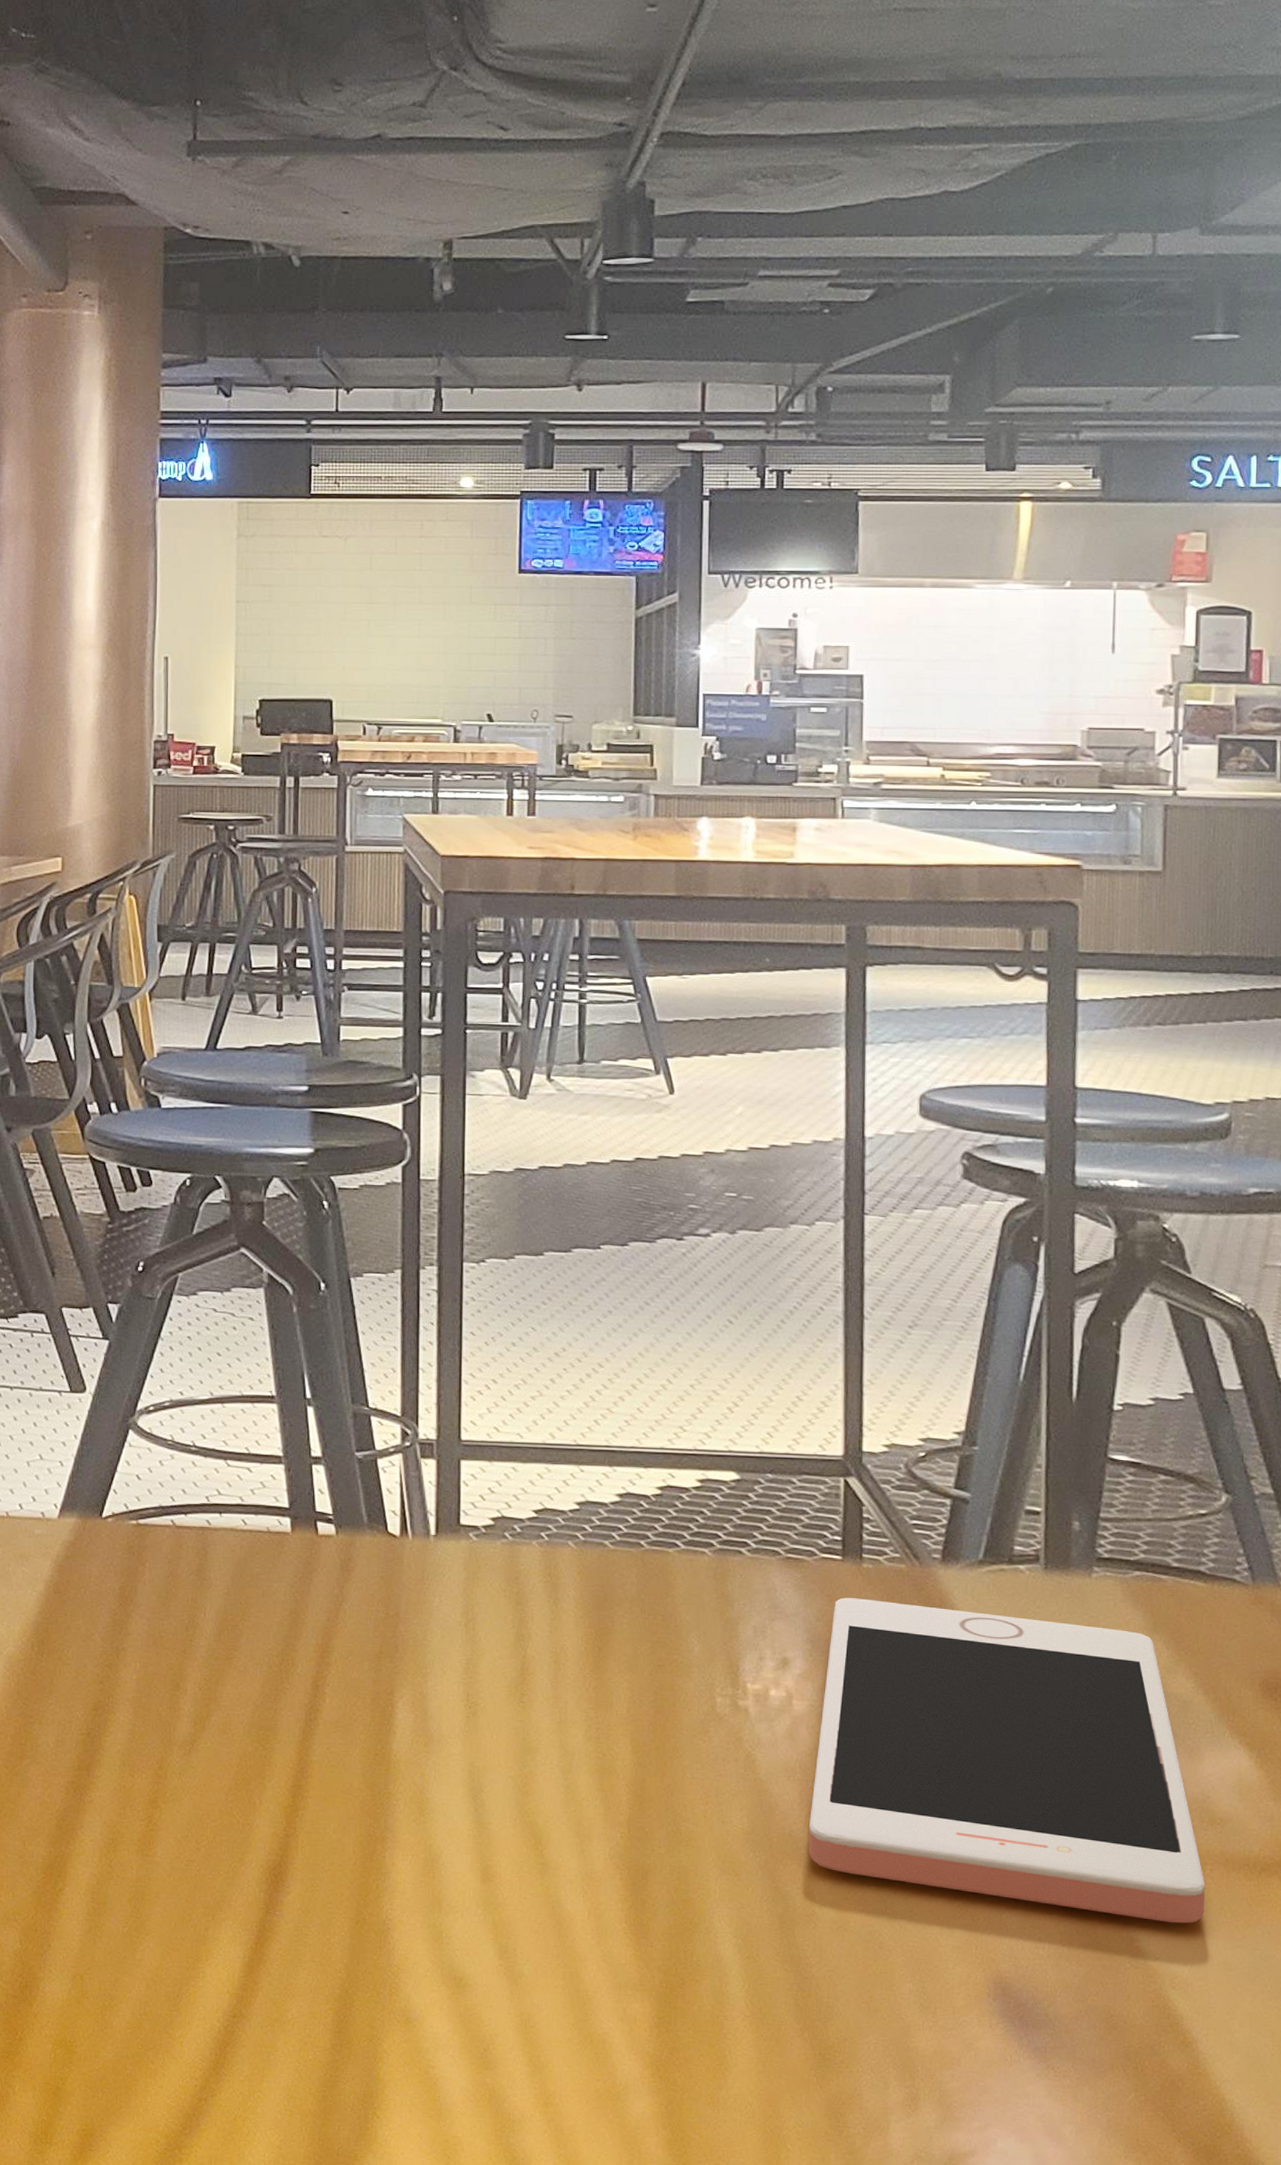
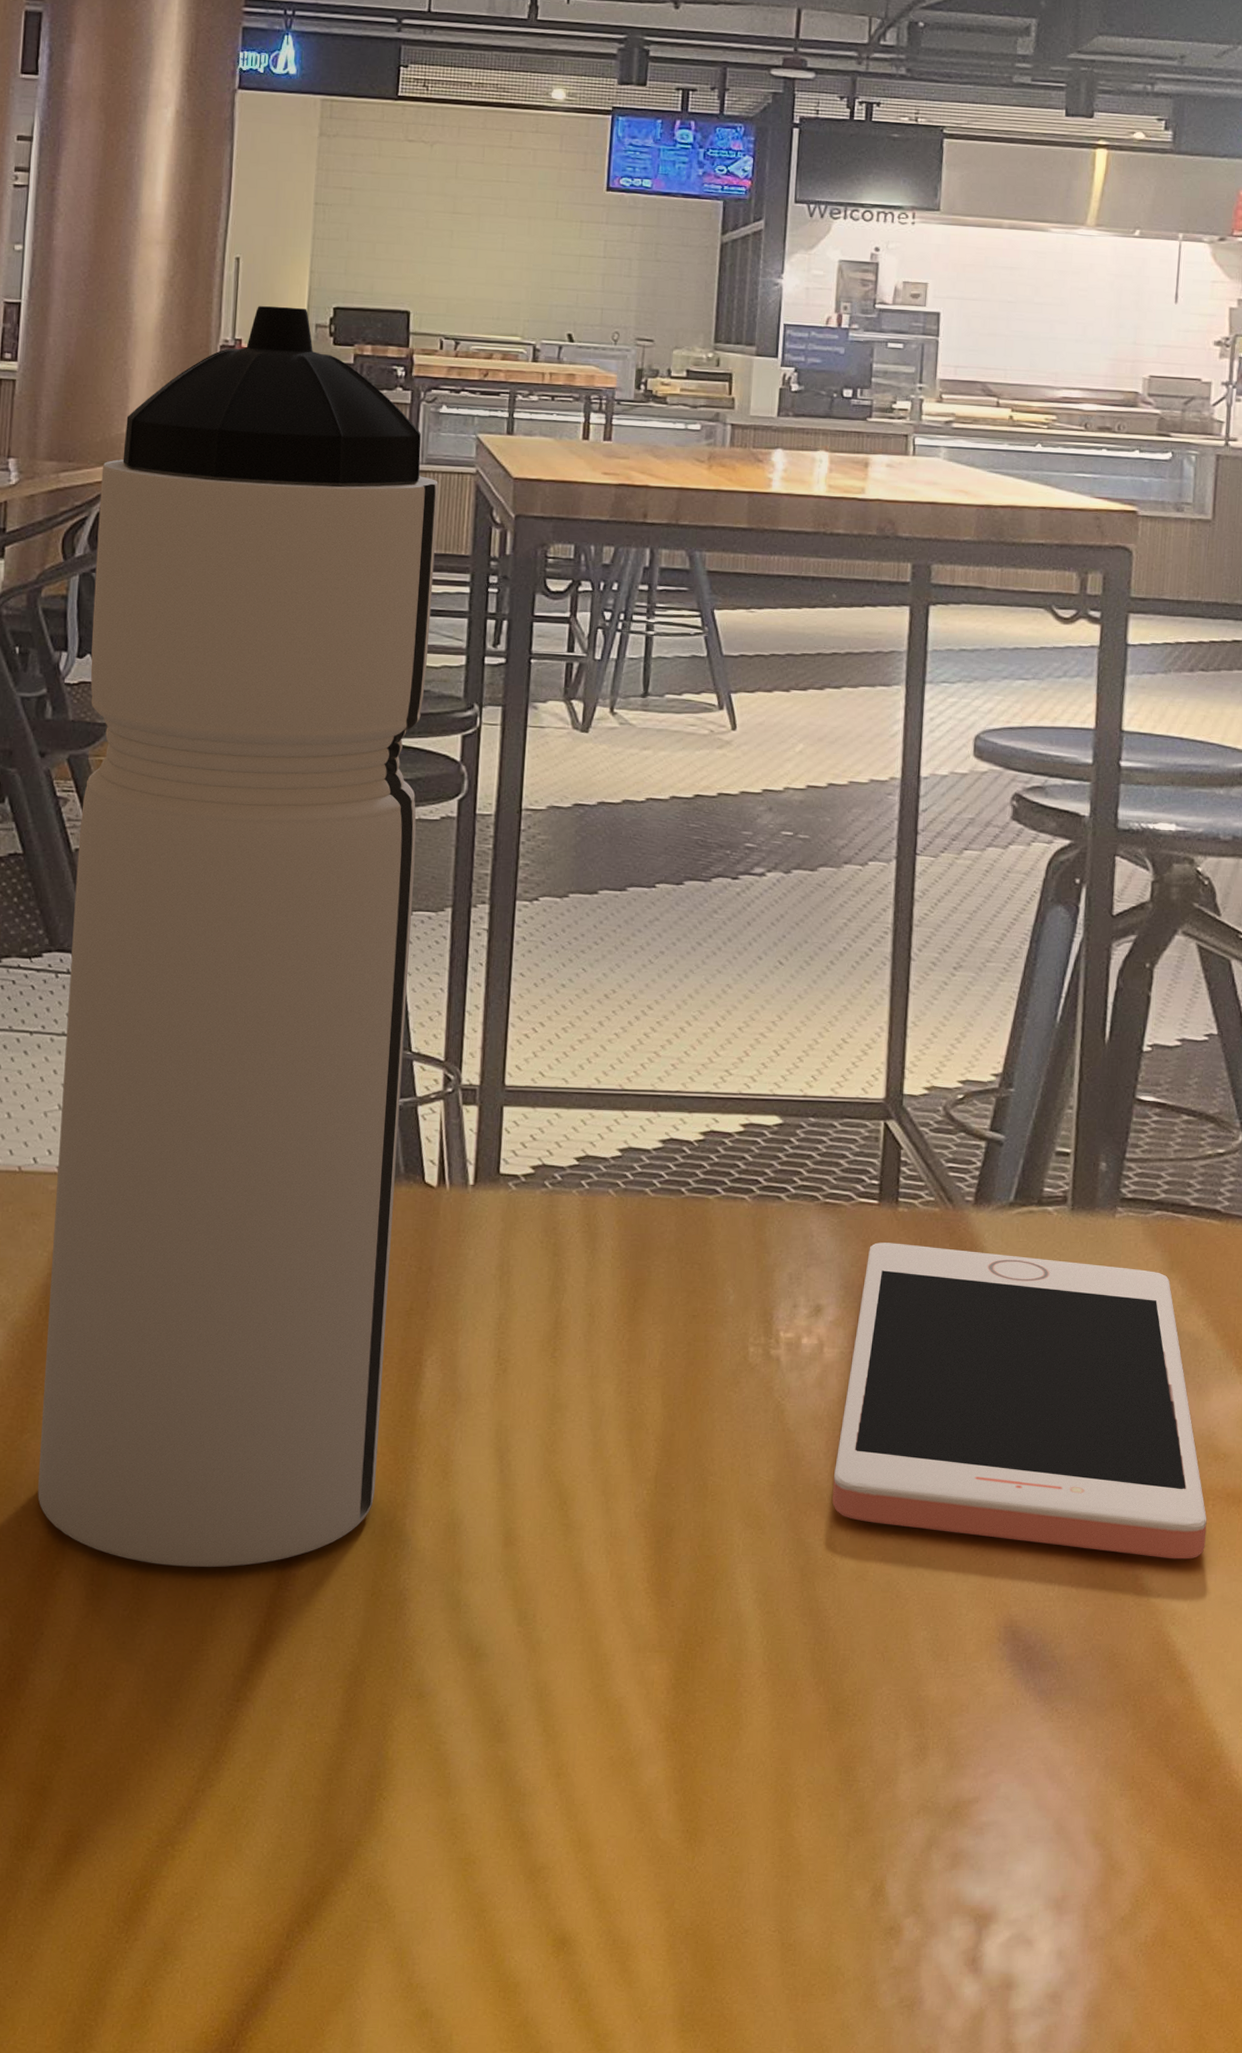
water bottle: none [39,702,369,1891] -> present [38,306,439,1567]

